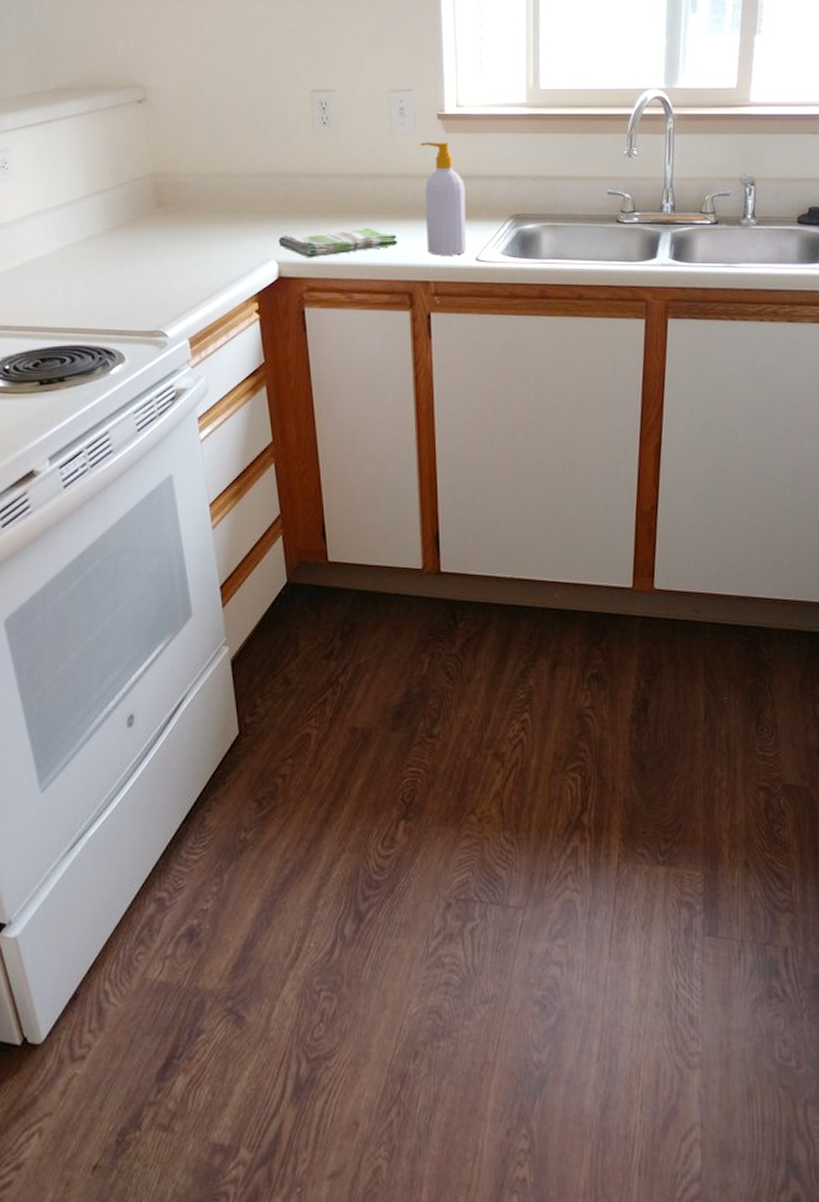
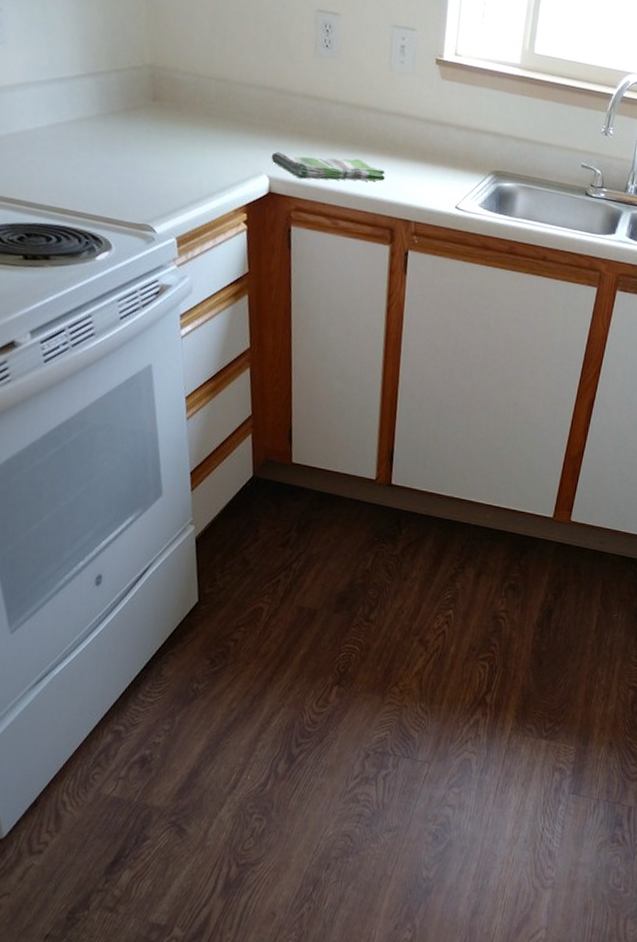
soap bottle: present [420,142,466,256] -> none [411,84,454,200]

